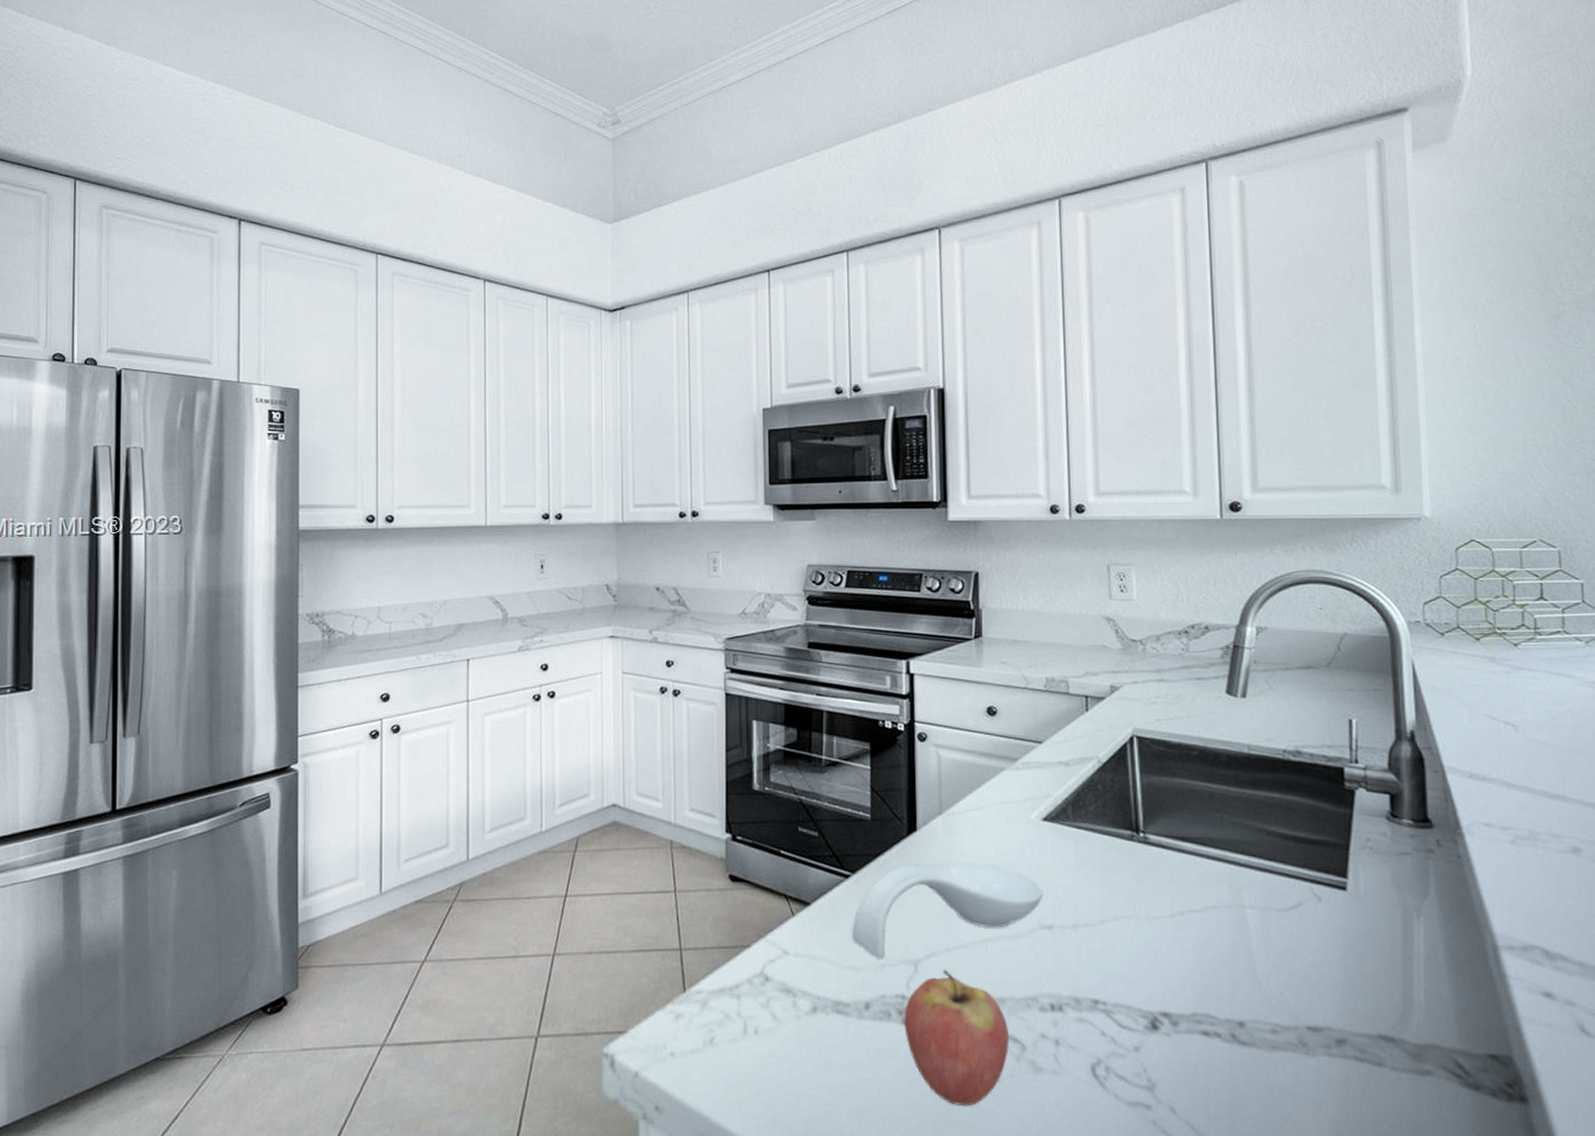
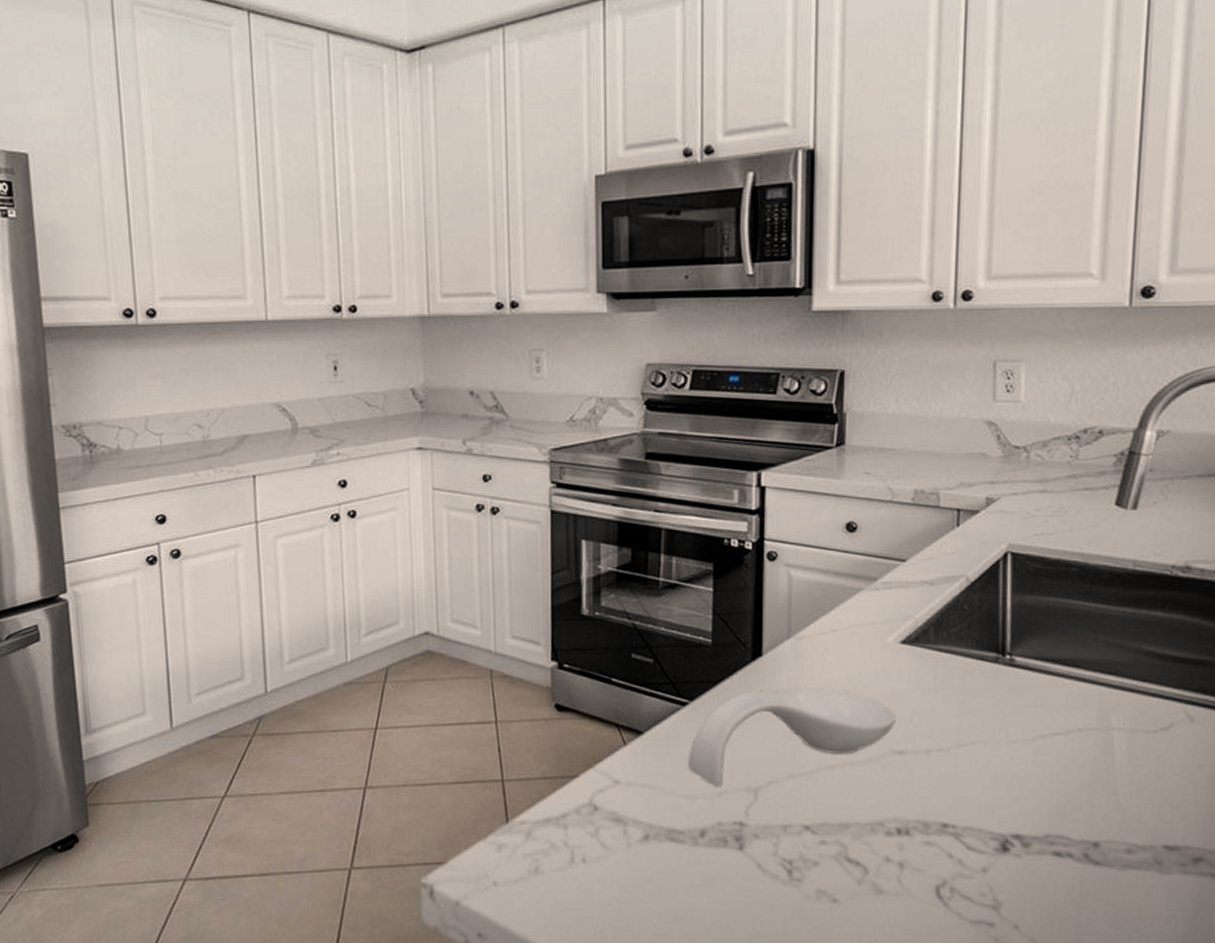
fruit: present [903,969,1009,1107] -> none [740,796,851,928]

